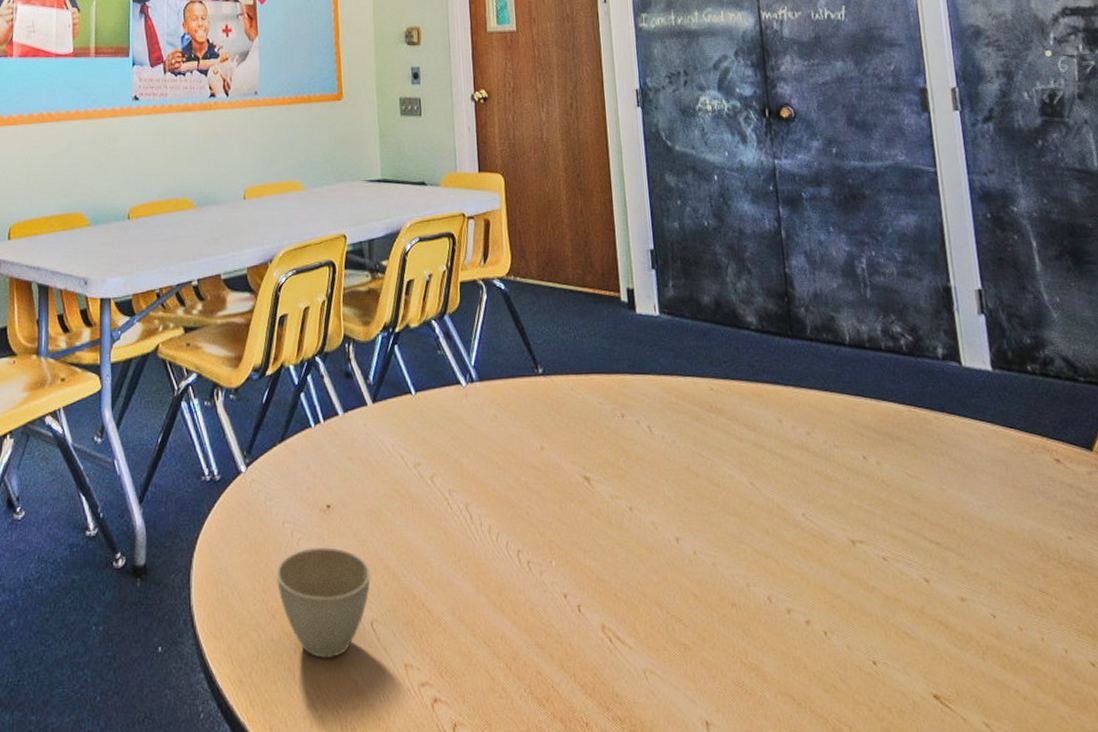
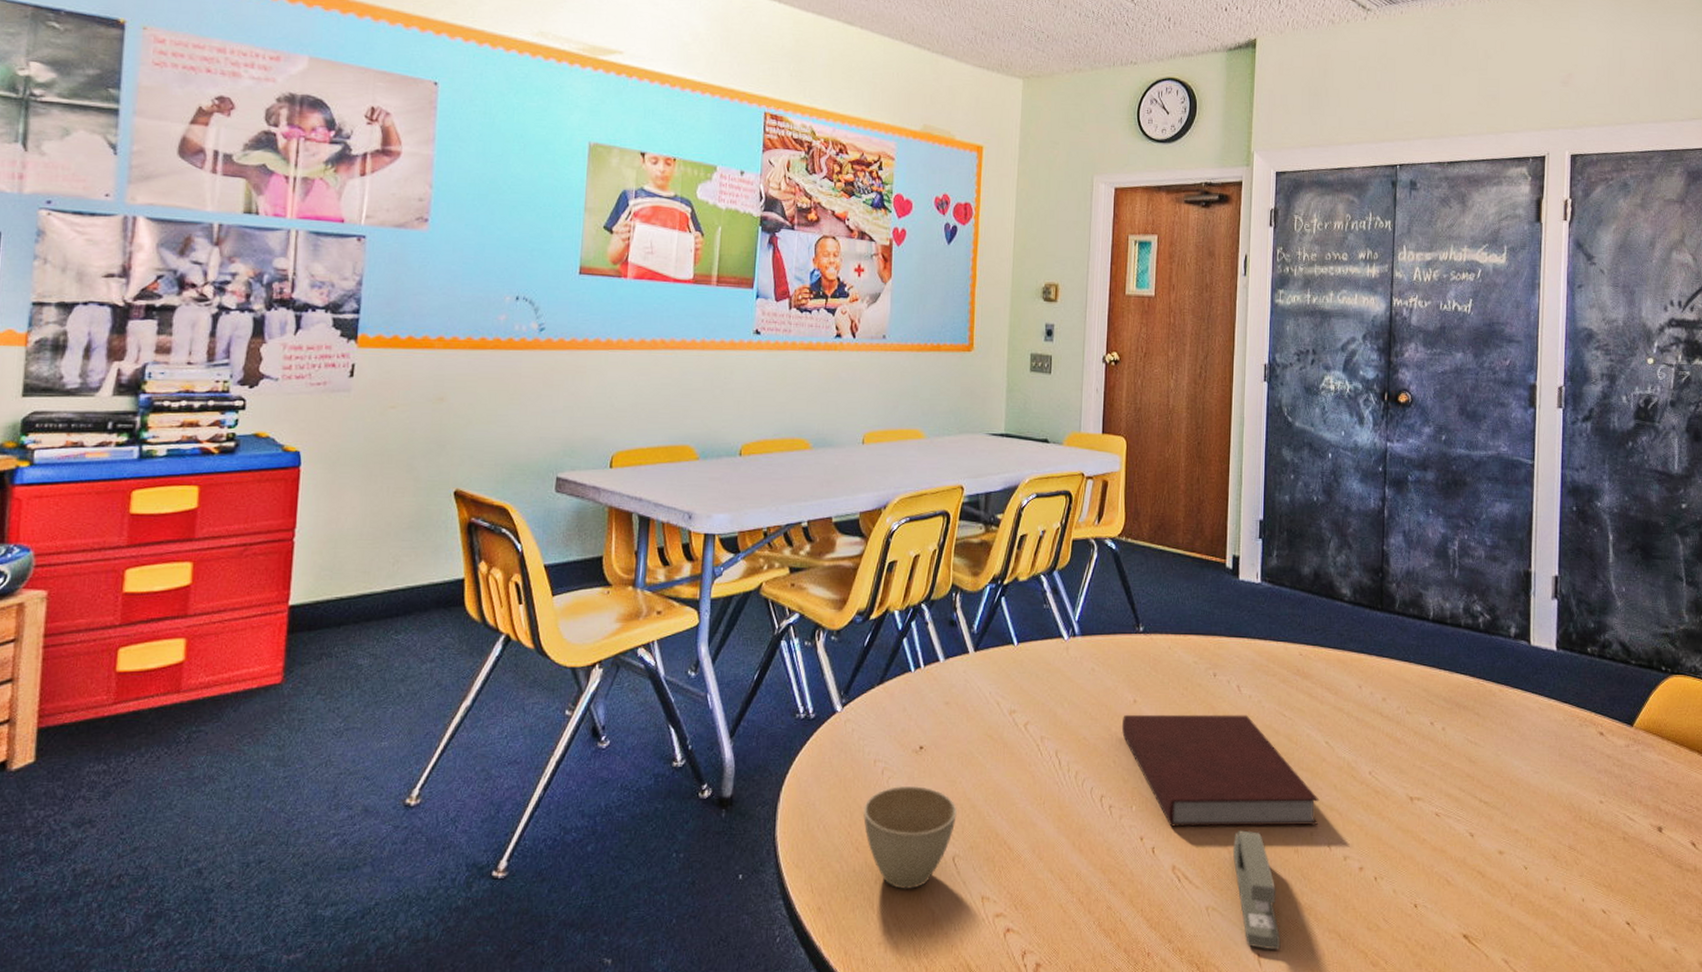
notebook: none [531,457,753,582] -> present [1122,714,1320,827]
stapler: none [664,583,730,717] -> present [1233,830,1281,950]

